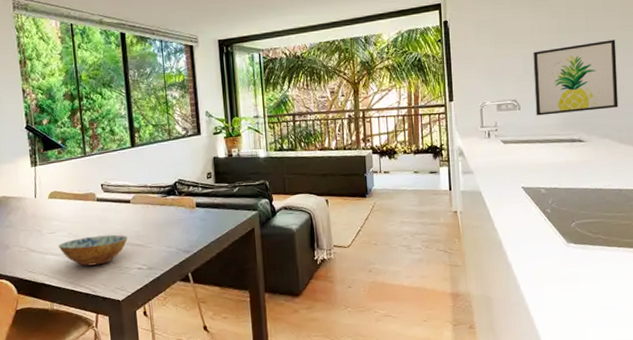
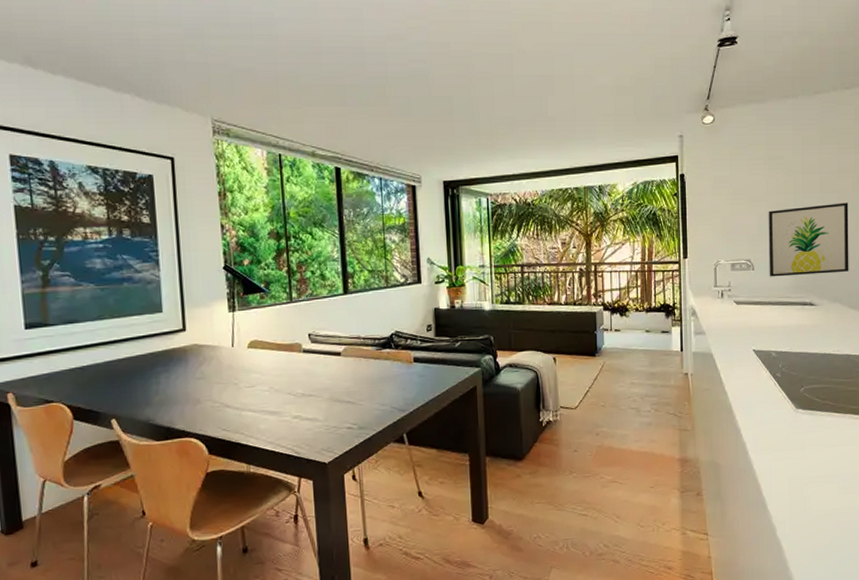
bowl: present [58,234,128,266] -> none [257,390,337,425]

